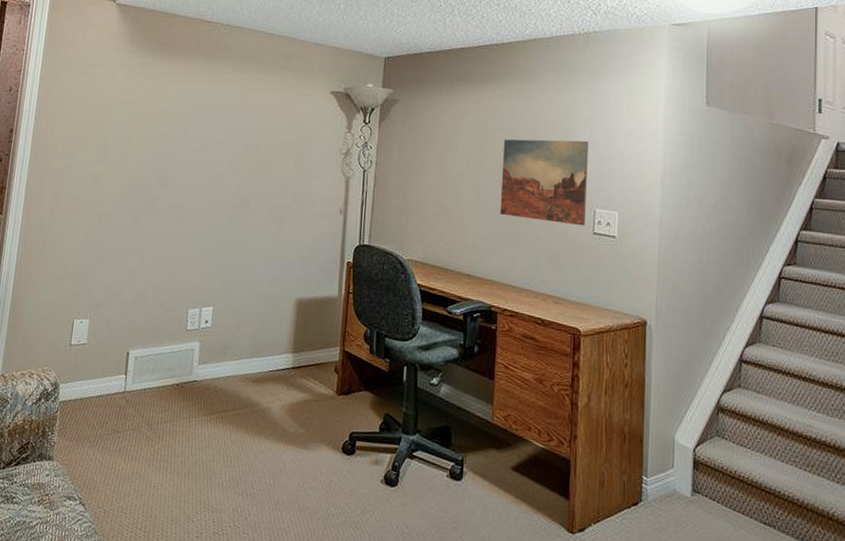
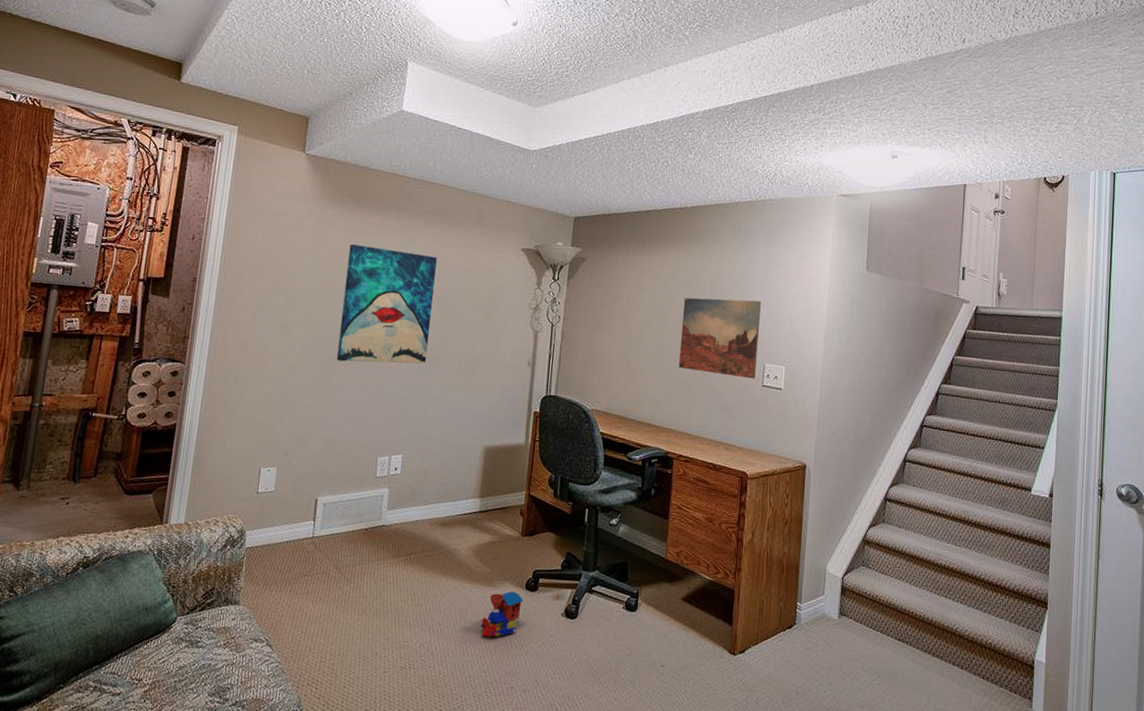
wall art: none [146,92,245,213] -> present [336,244,437,364]
toy train: none [295,454,340,504] -> present [480,591,523,637]

